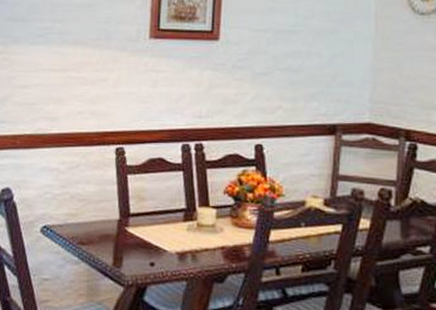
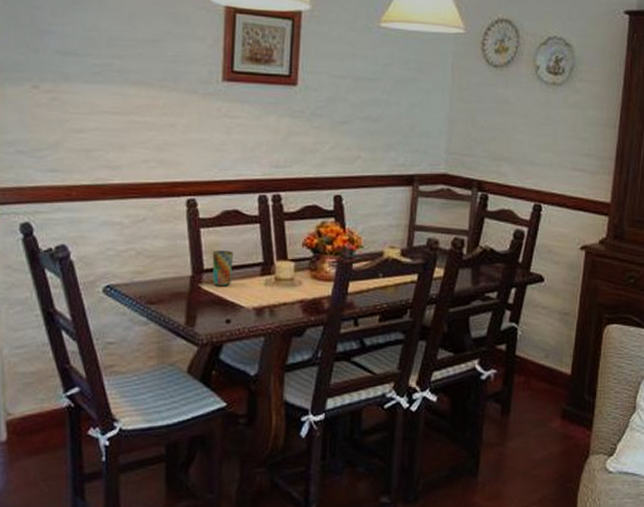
cup: none [138,196,157,230] -> present [212,250,233,286]

